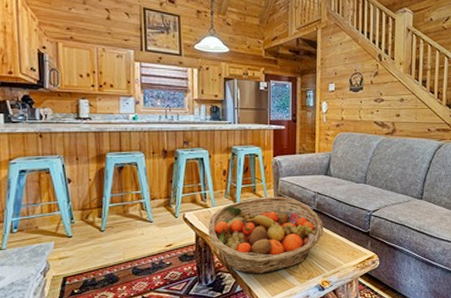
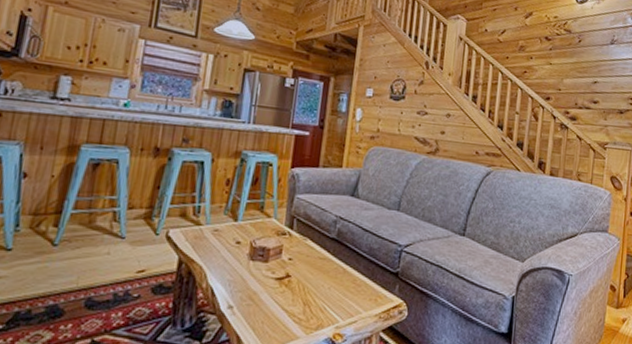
fruit basket: present [208,196,323,274] -> none [195,217,343,319]

